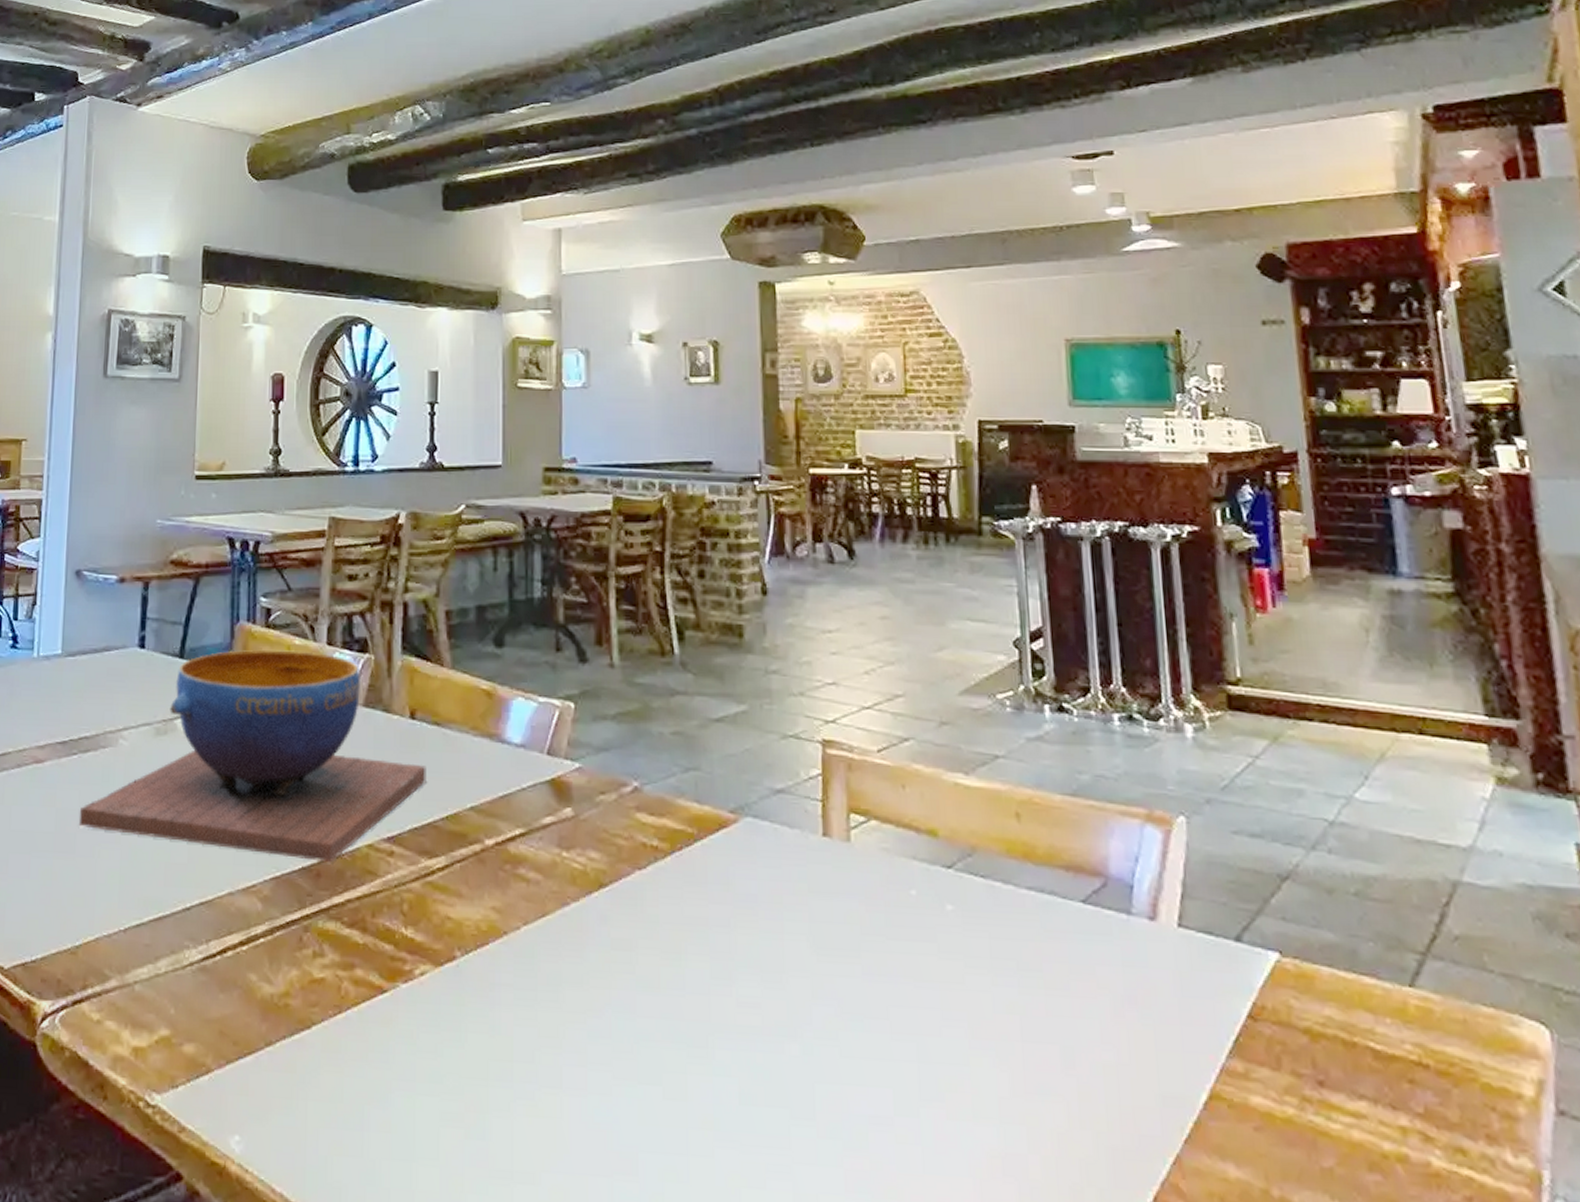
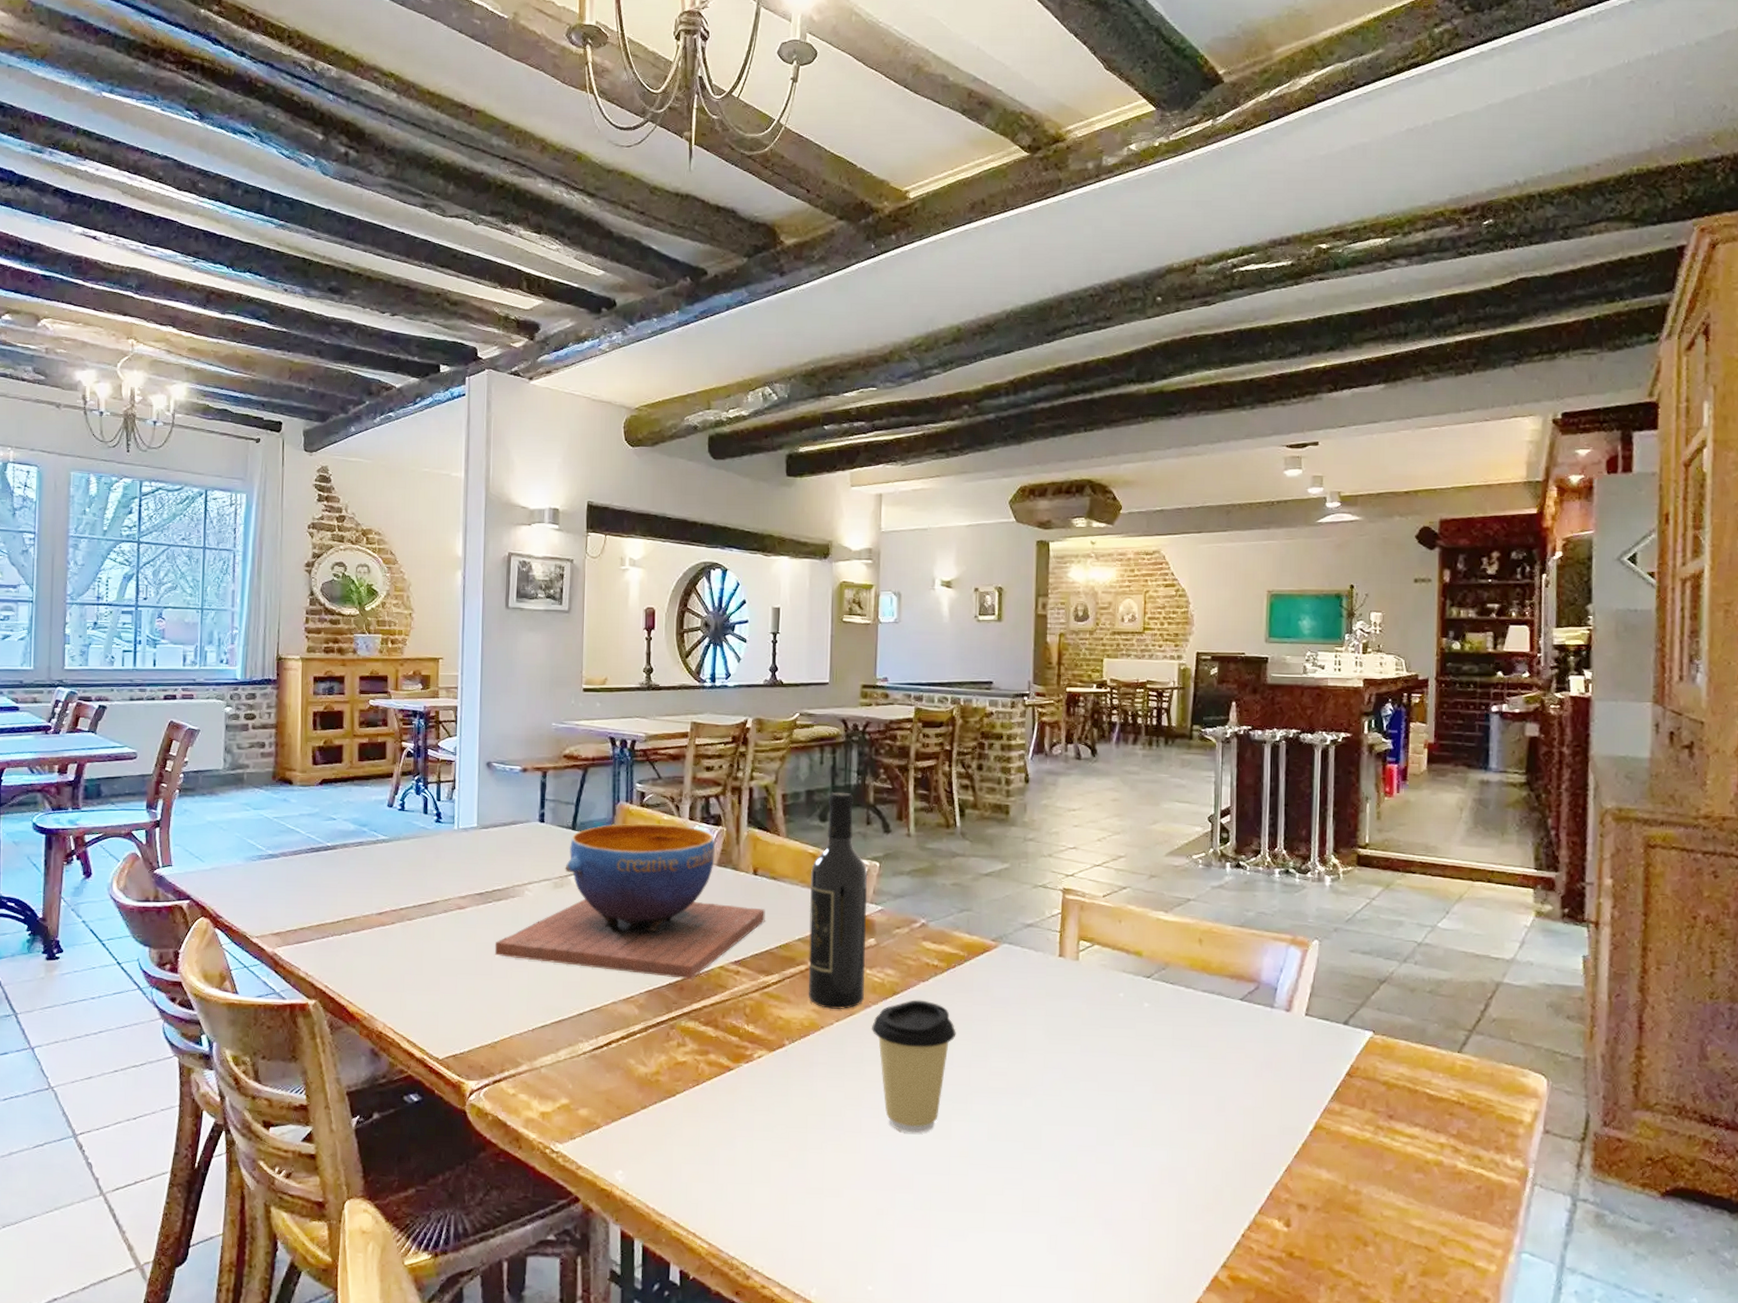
wine bottle: none [484,607,561,908] -> present [808,791,867,1009]
coffee cup: none [572,895,688,1092] -> present [872,1000,956,1134]

